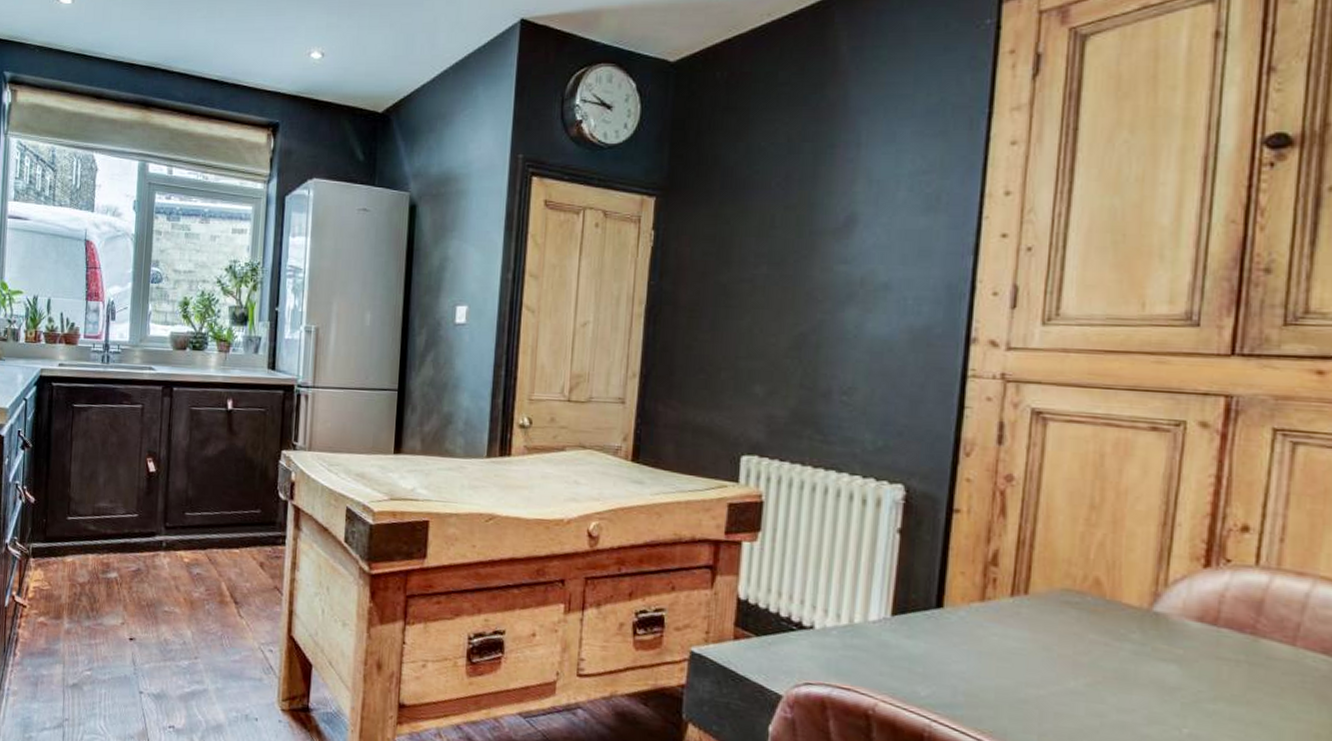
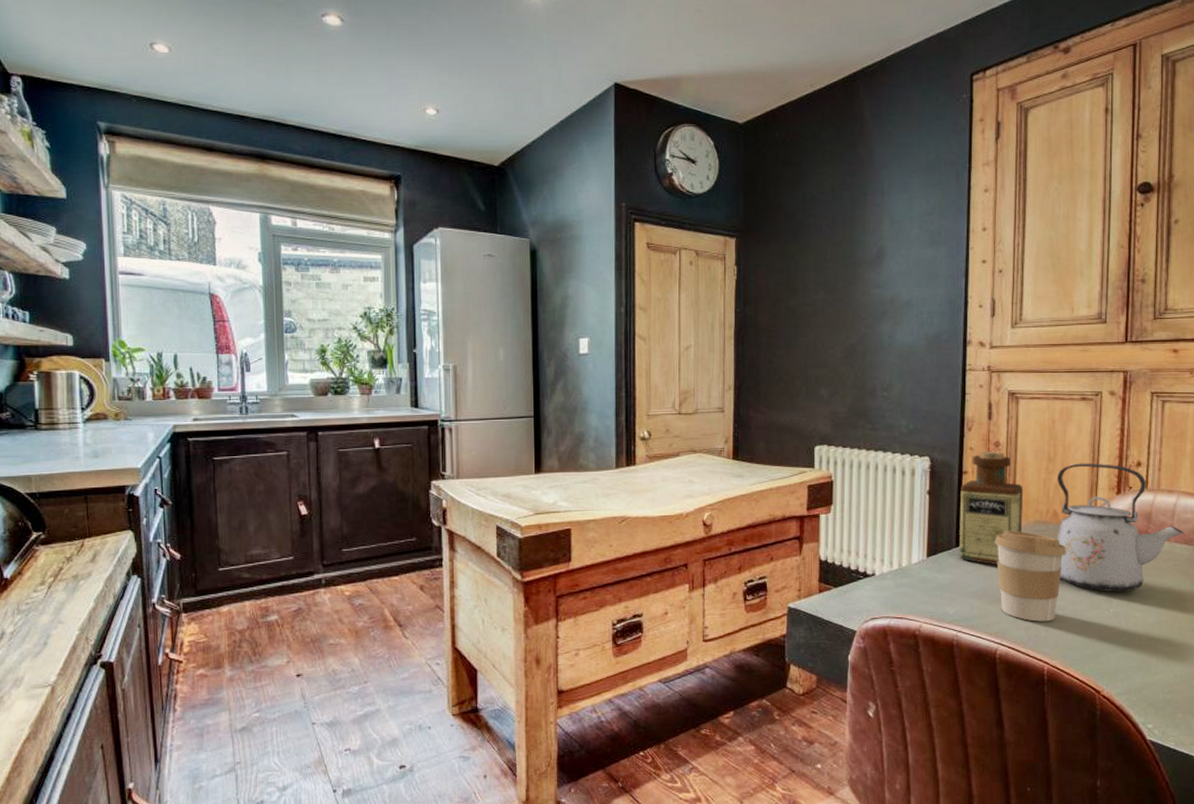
bottle: none [940,485,1048,641] -> present [959,451,1024,566]
coffee cup: none [997,594,1113,730] -> present [995,530,1066,622]
kettle: none [1098,516,1323,708] -> present [1057,463,1185,593]

